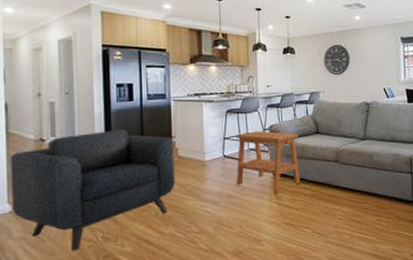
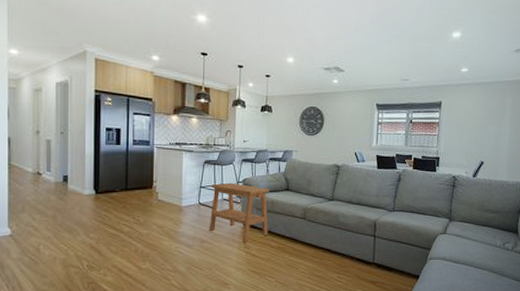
armchair: present [11,128,175,251] -> none [12,169,155,275]

